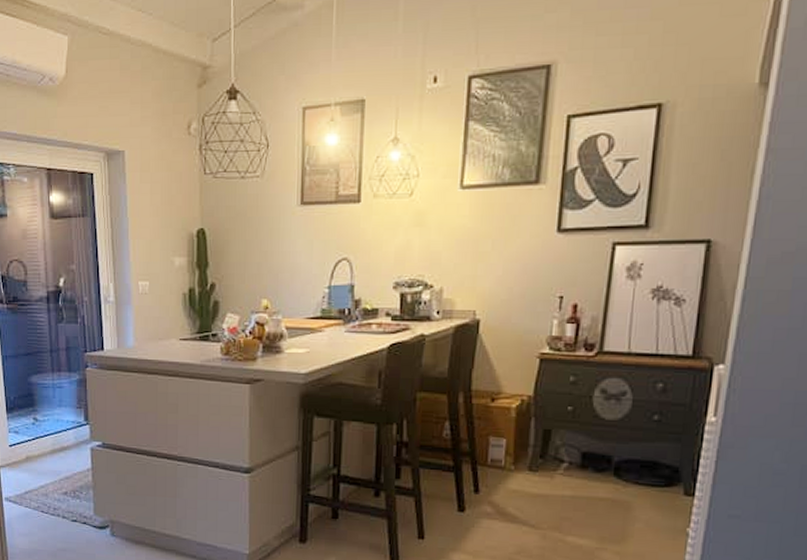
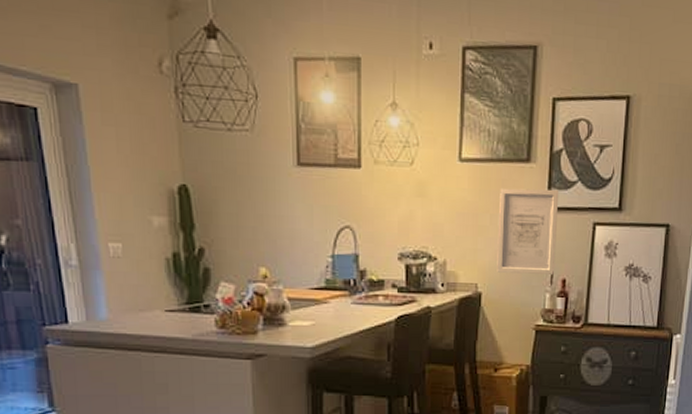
wall art: none [497,210,573,300] -> present [497,188,559,275]

